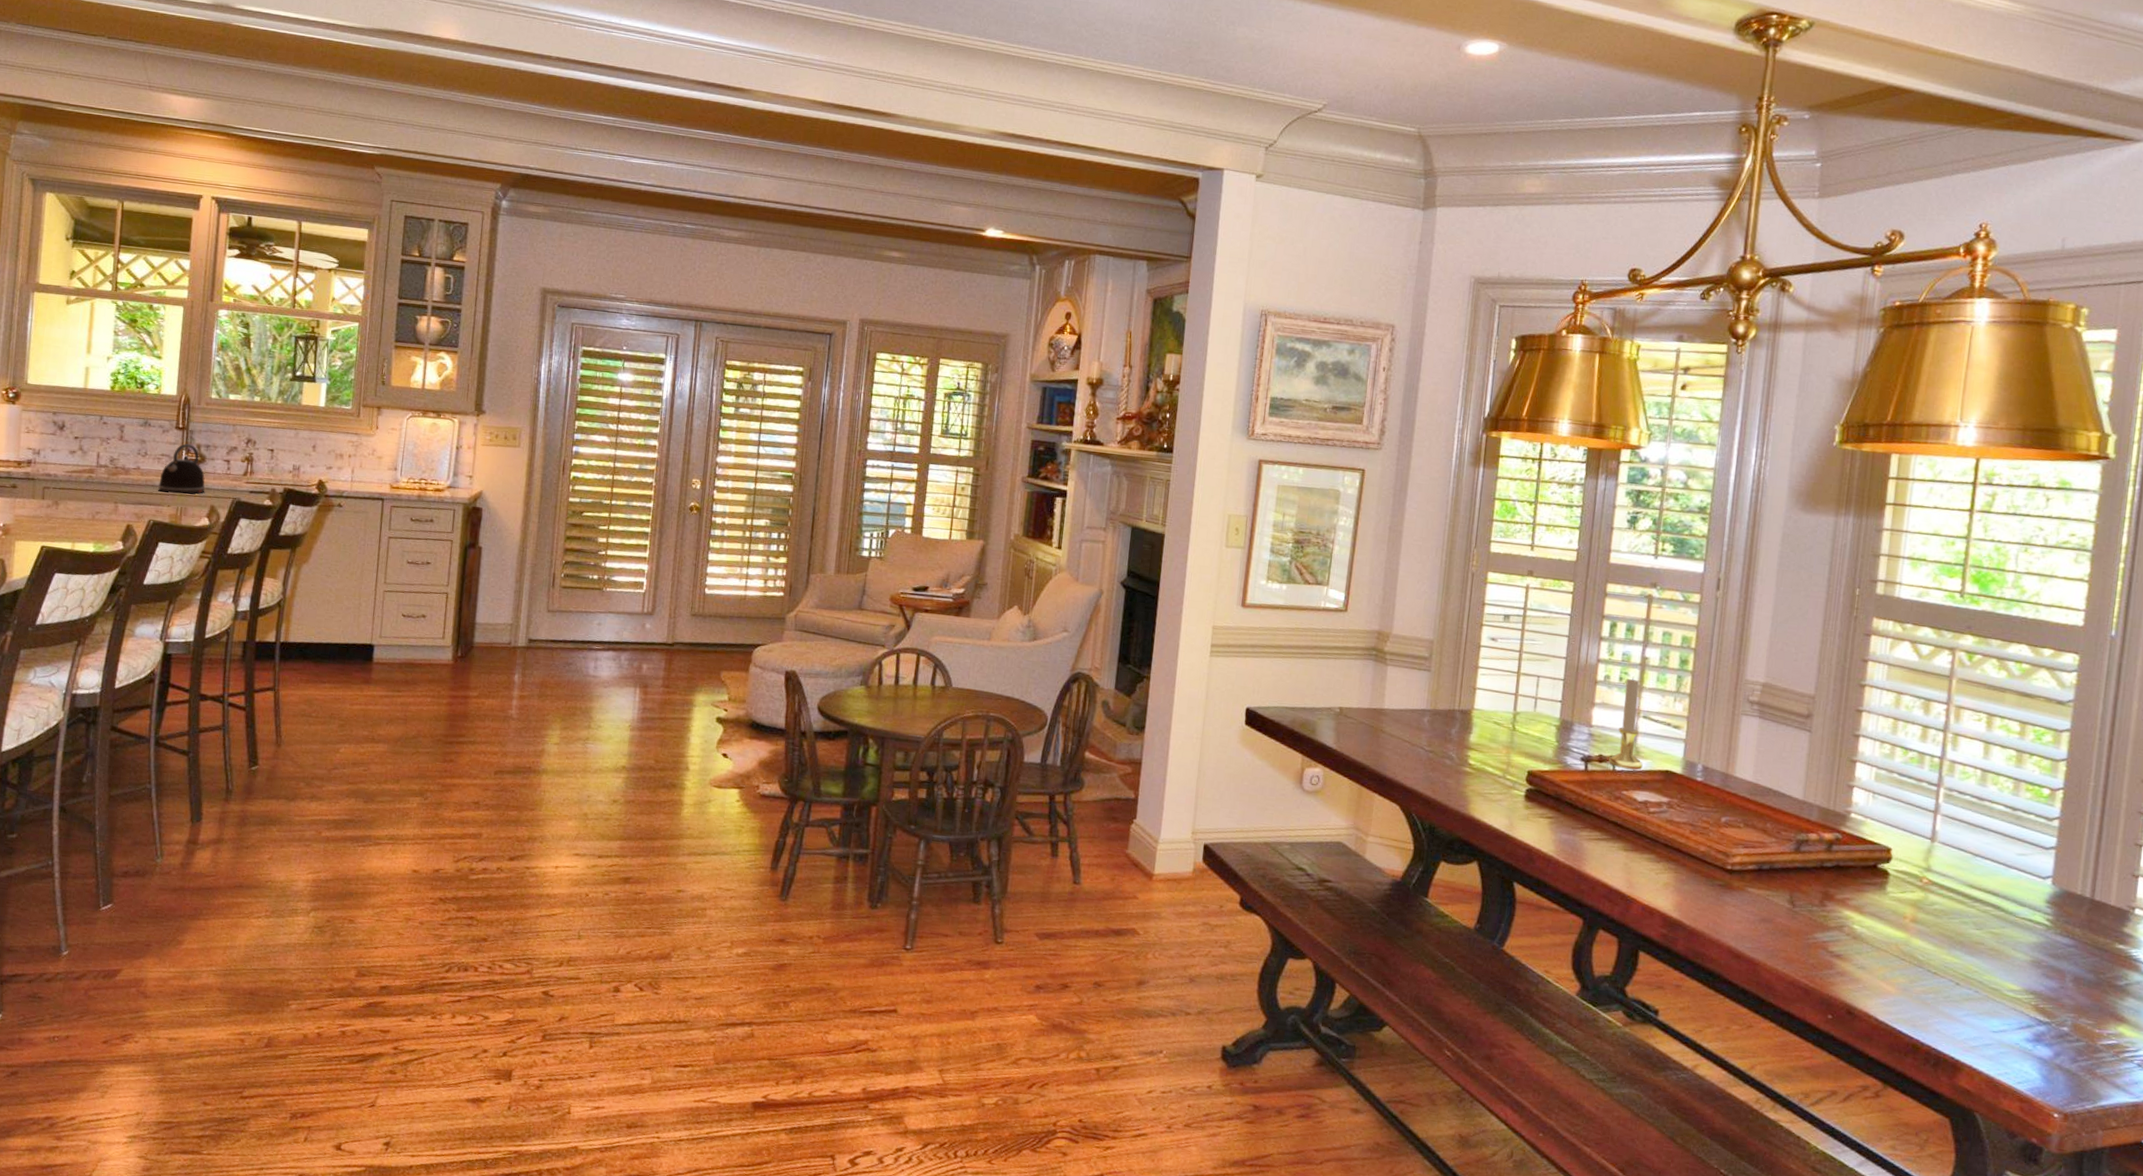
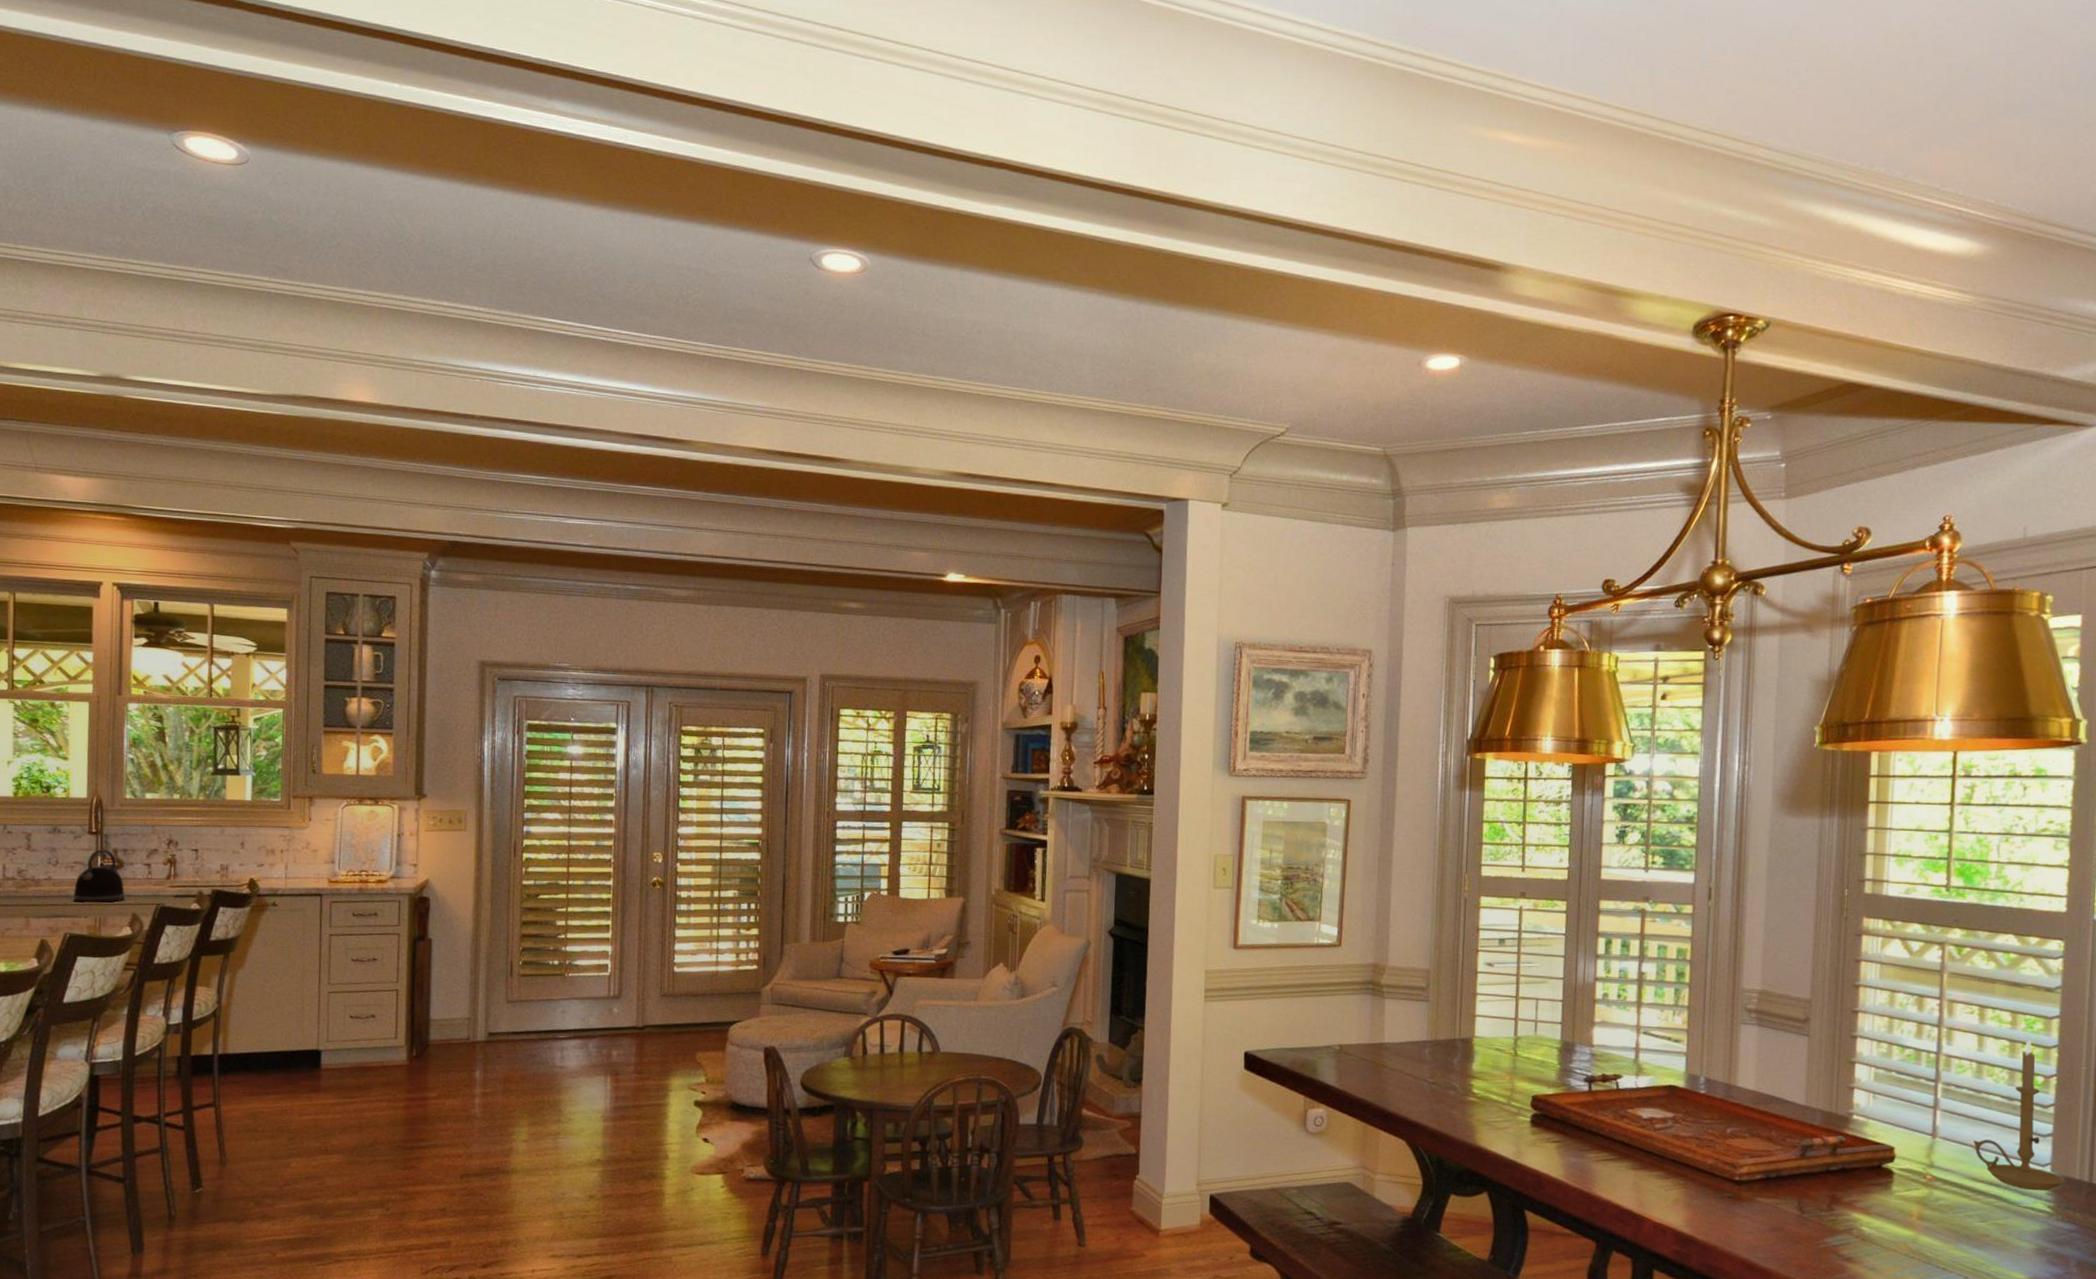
candle holder: present [1608,676,1643,771] -> none [1611,992,1646,1088]
candle holder: none [1973,751,2065,904] -> present [1973,1040,2064,1191]

